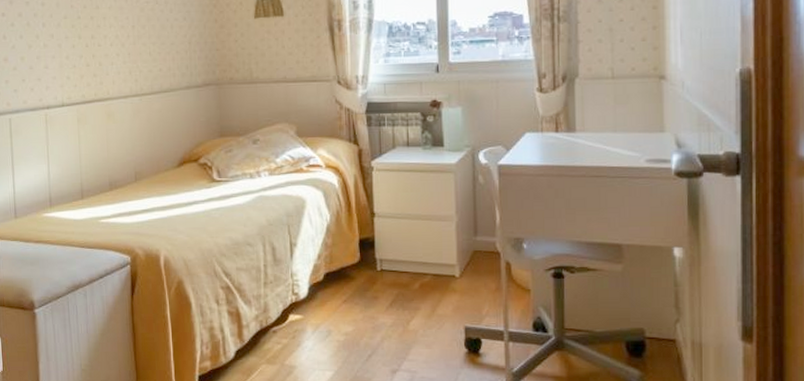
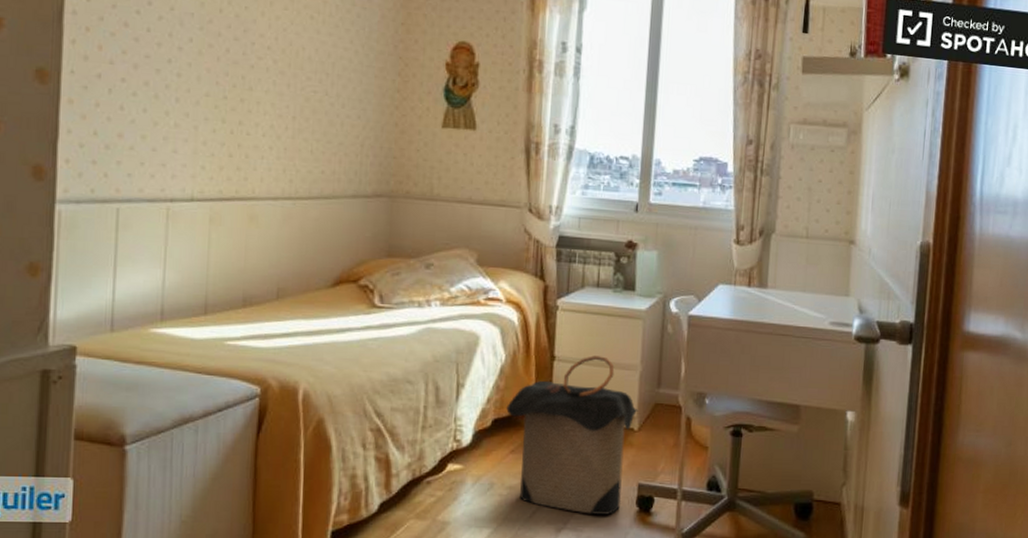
laundry hamper: none [335,210,458,357] -> present [506,355,638,515]

